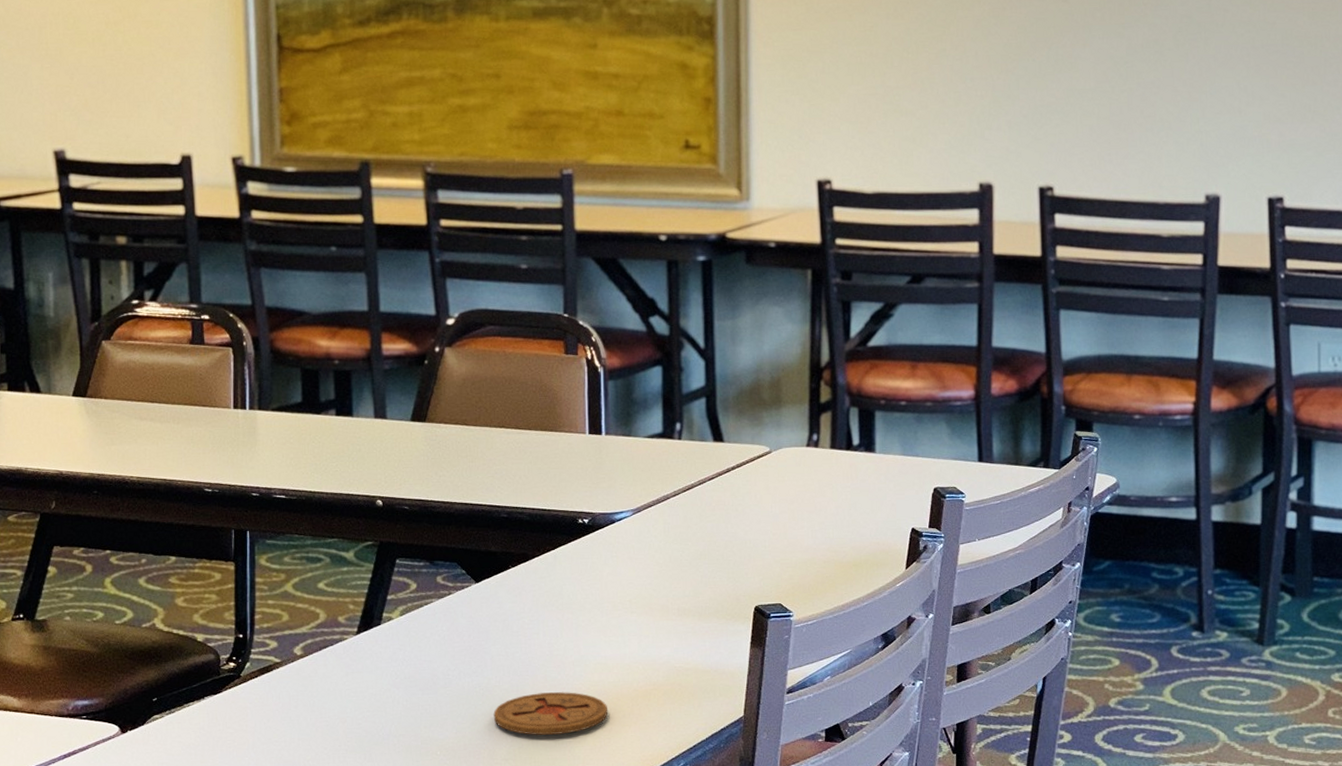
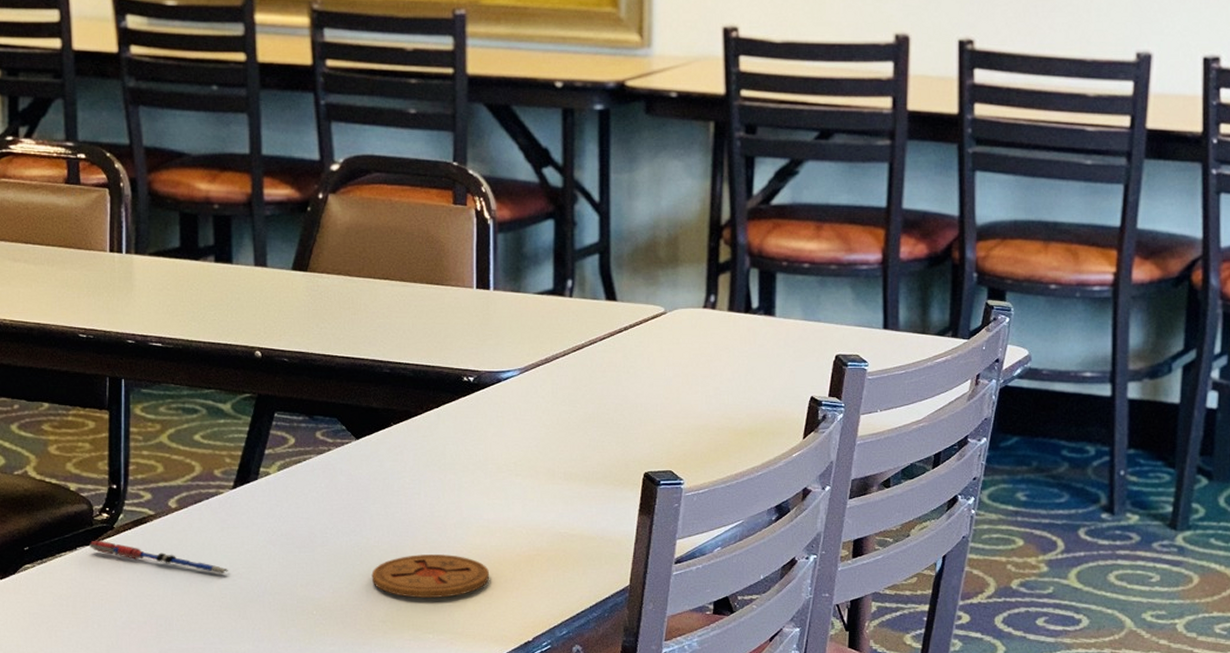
pen: none [216,689,353,719] -> present [88,540,228,575]

